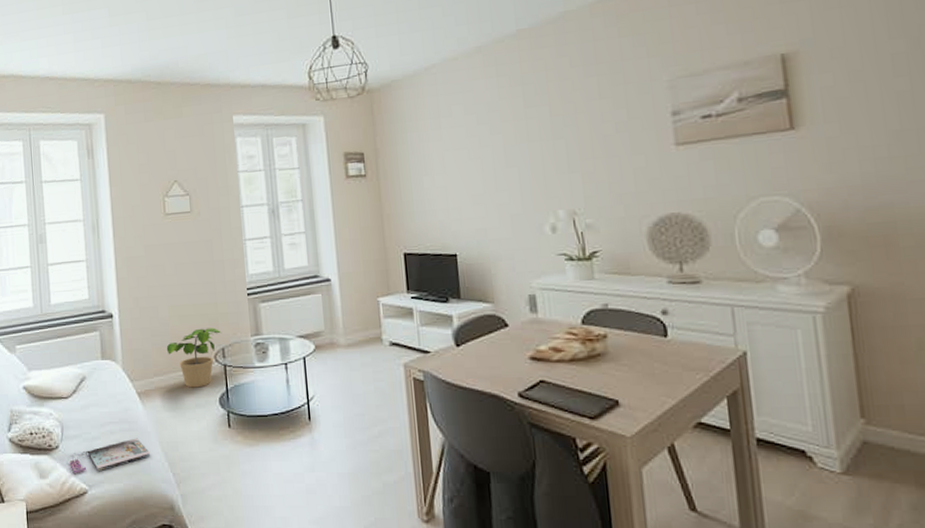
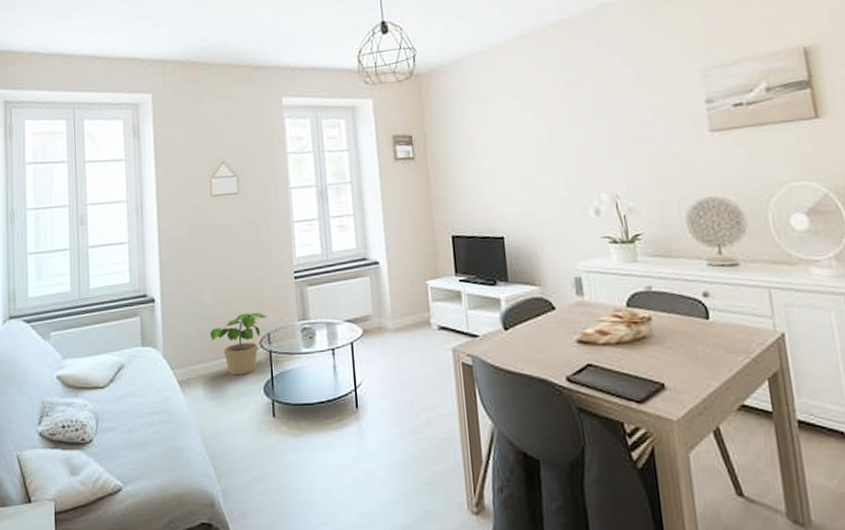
magazine: present [69,438,151,473] -> none [103,430,191,469]

